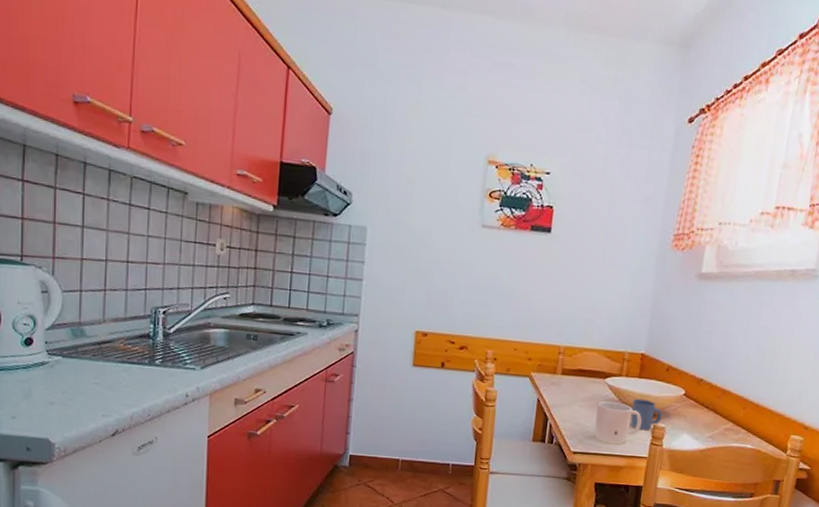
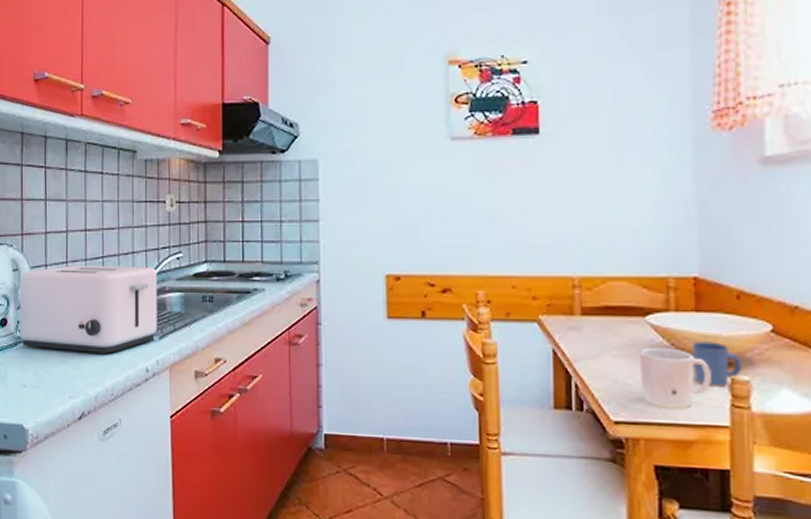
toaster: none [48,293,203,379] -> present [19,265,158,354]

